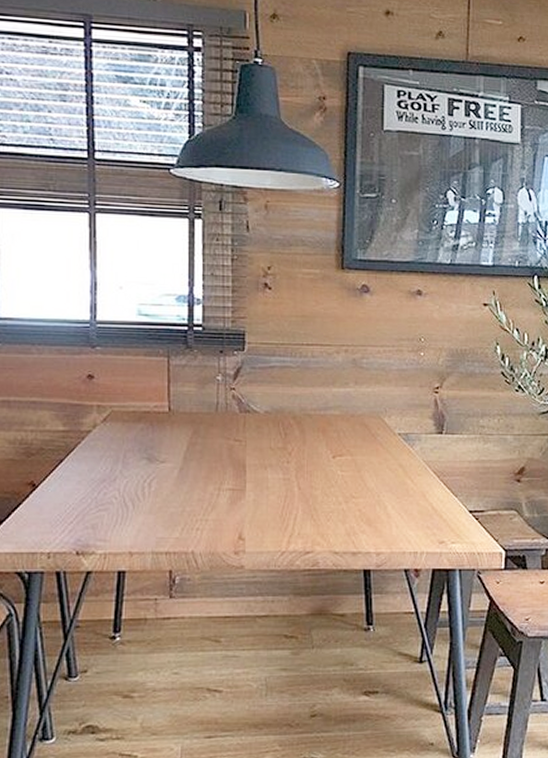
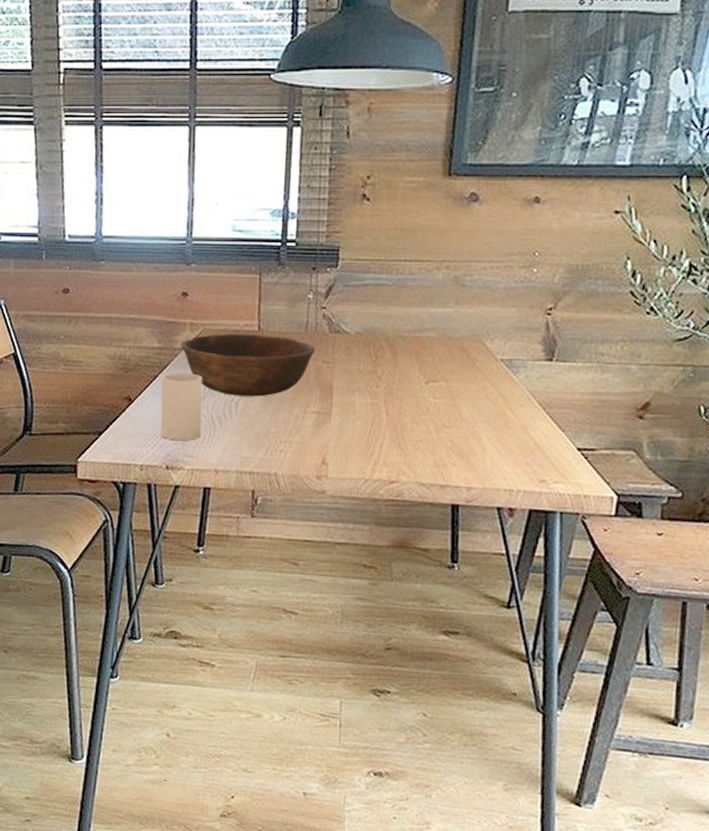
cup: none [68,456,113,525] -> present [160,372,202,441]
bowl: none [88,415,226,477] -> present [181,333,315,397]

